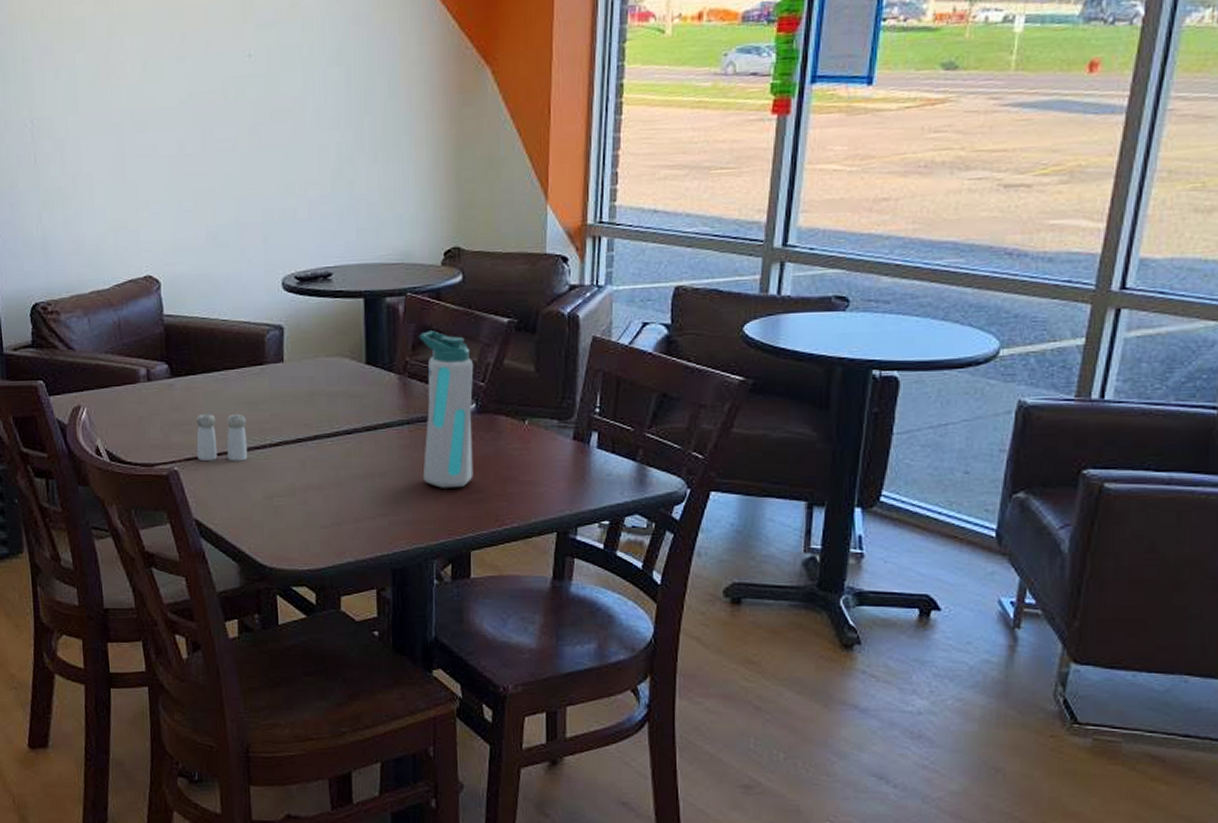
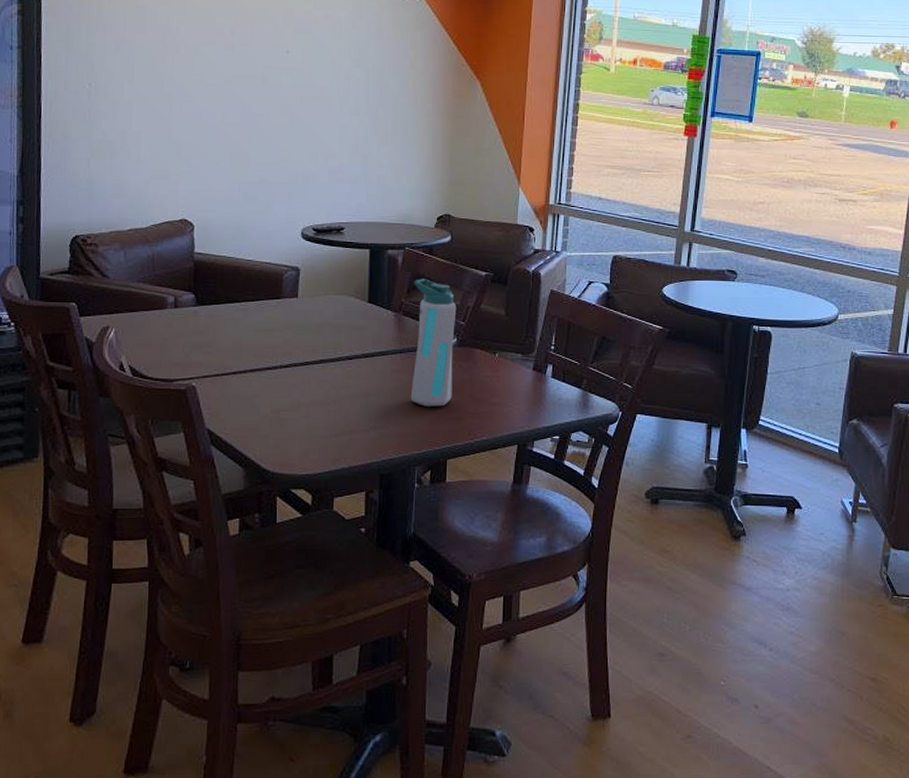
salt and pepper shaker: present [196,413,248,461] -> none [214,338,261,380]

